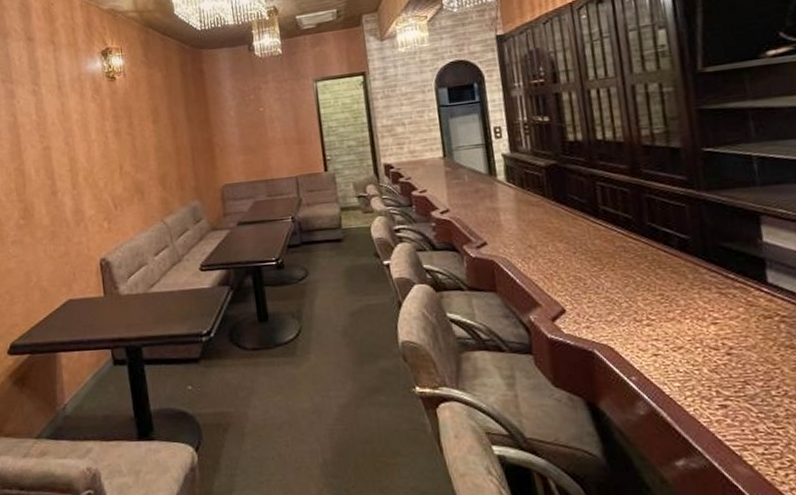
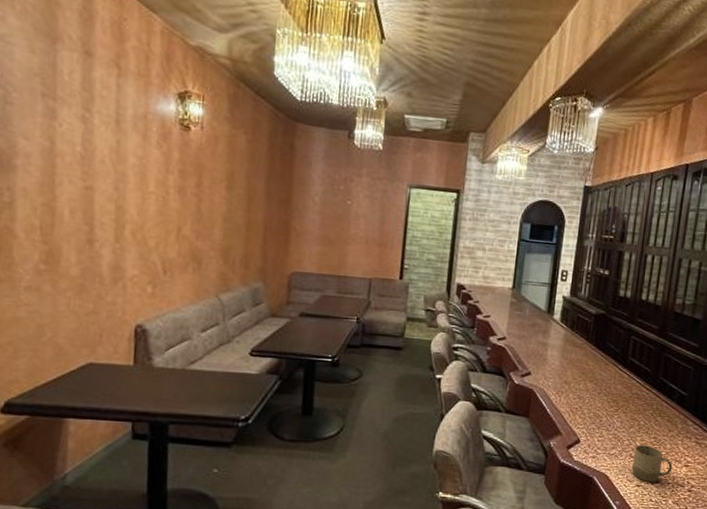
cup: none [638,305,696,349] -> present [632,445,673,482]

